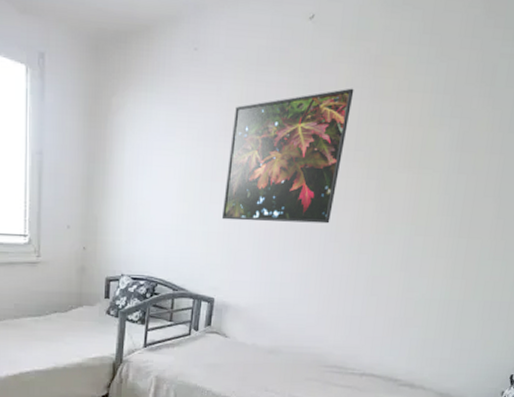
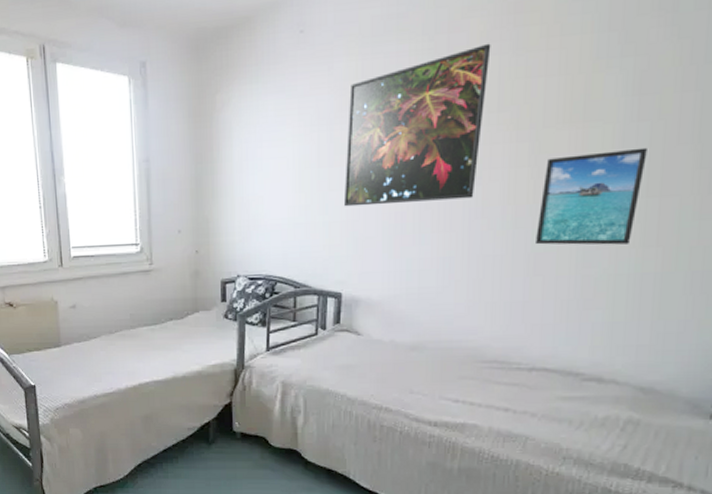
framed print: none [374,196,462,275] -> present [536,147,647,245]

